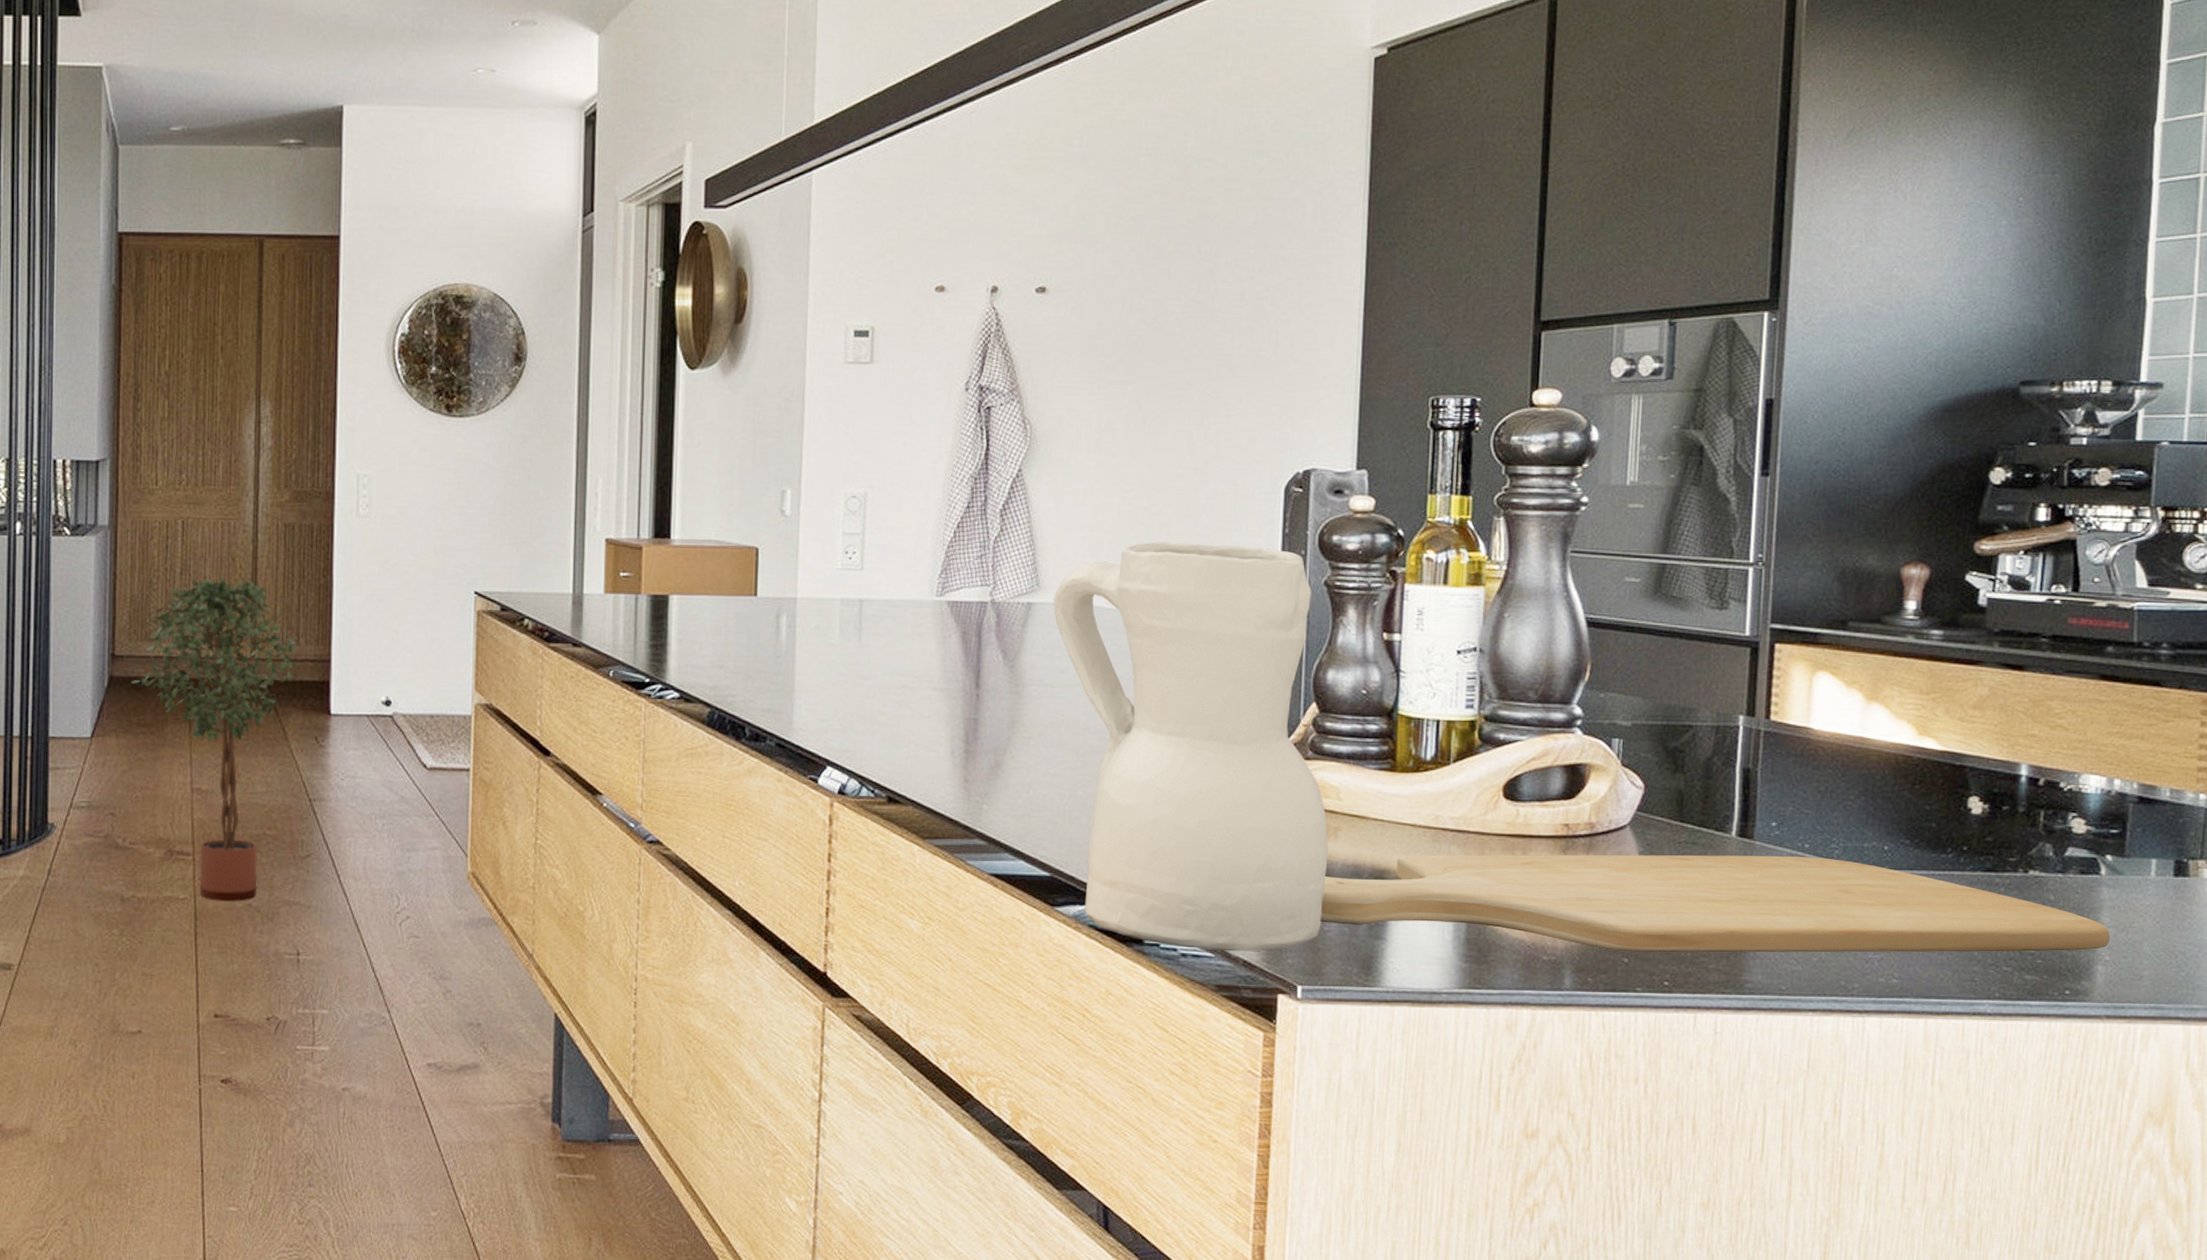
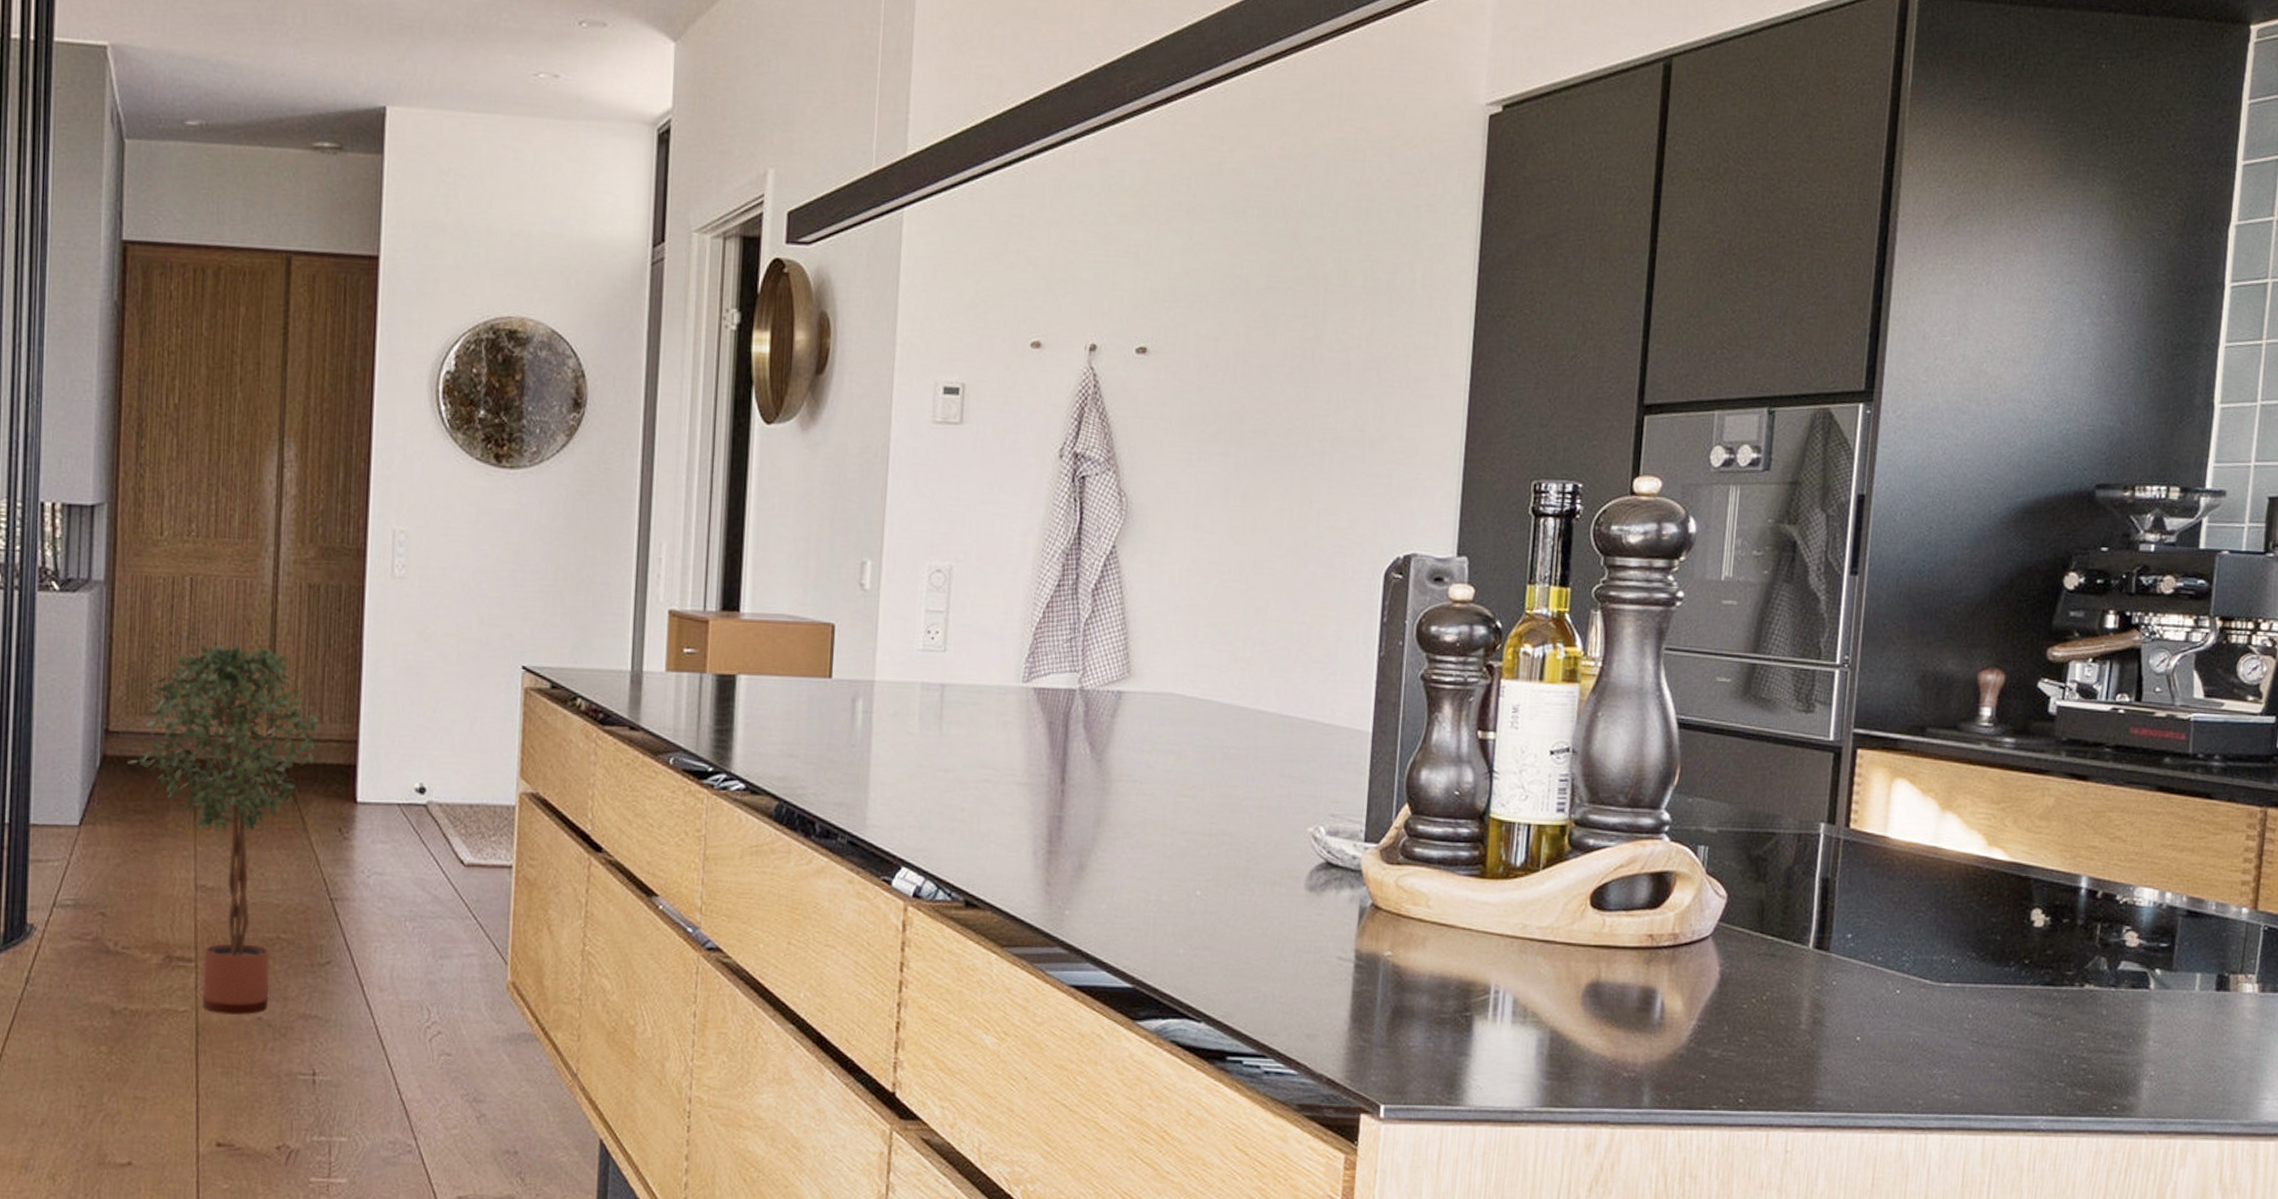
ceramic pitcher: present [1053,542,1328,952] -> none [1144,628,1416,1069]
chopping board: present [1319,854,2110,953] -> none [1404,966,2156,1069]

